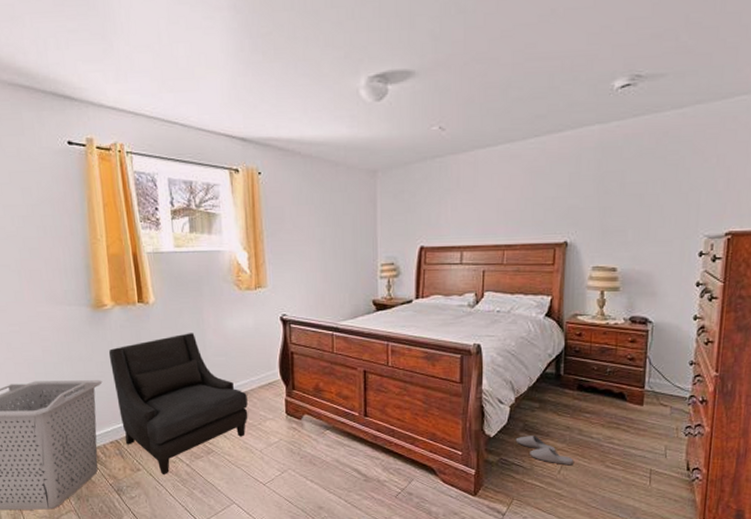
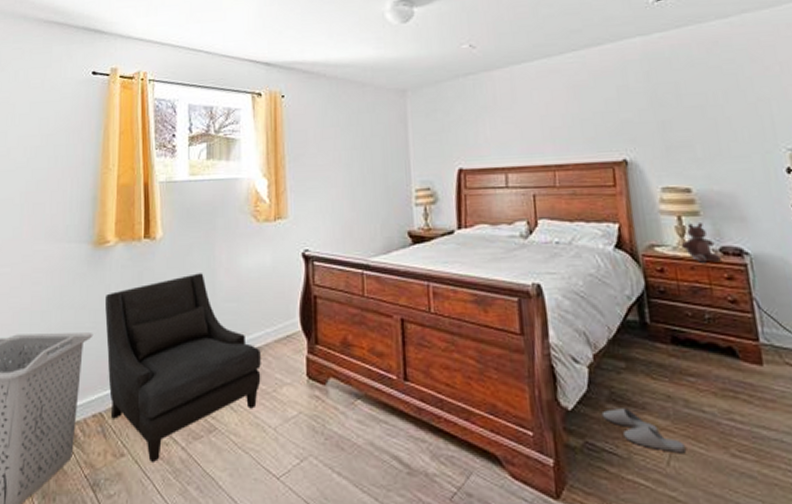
teddy bear: none [599,296,629,329] -> present [681,221,721,263]

